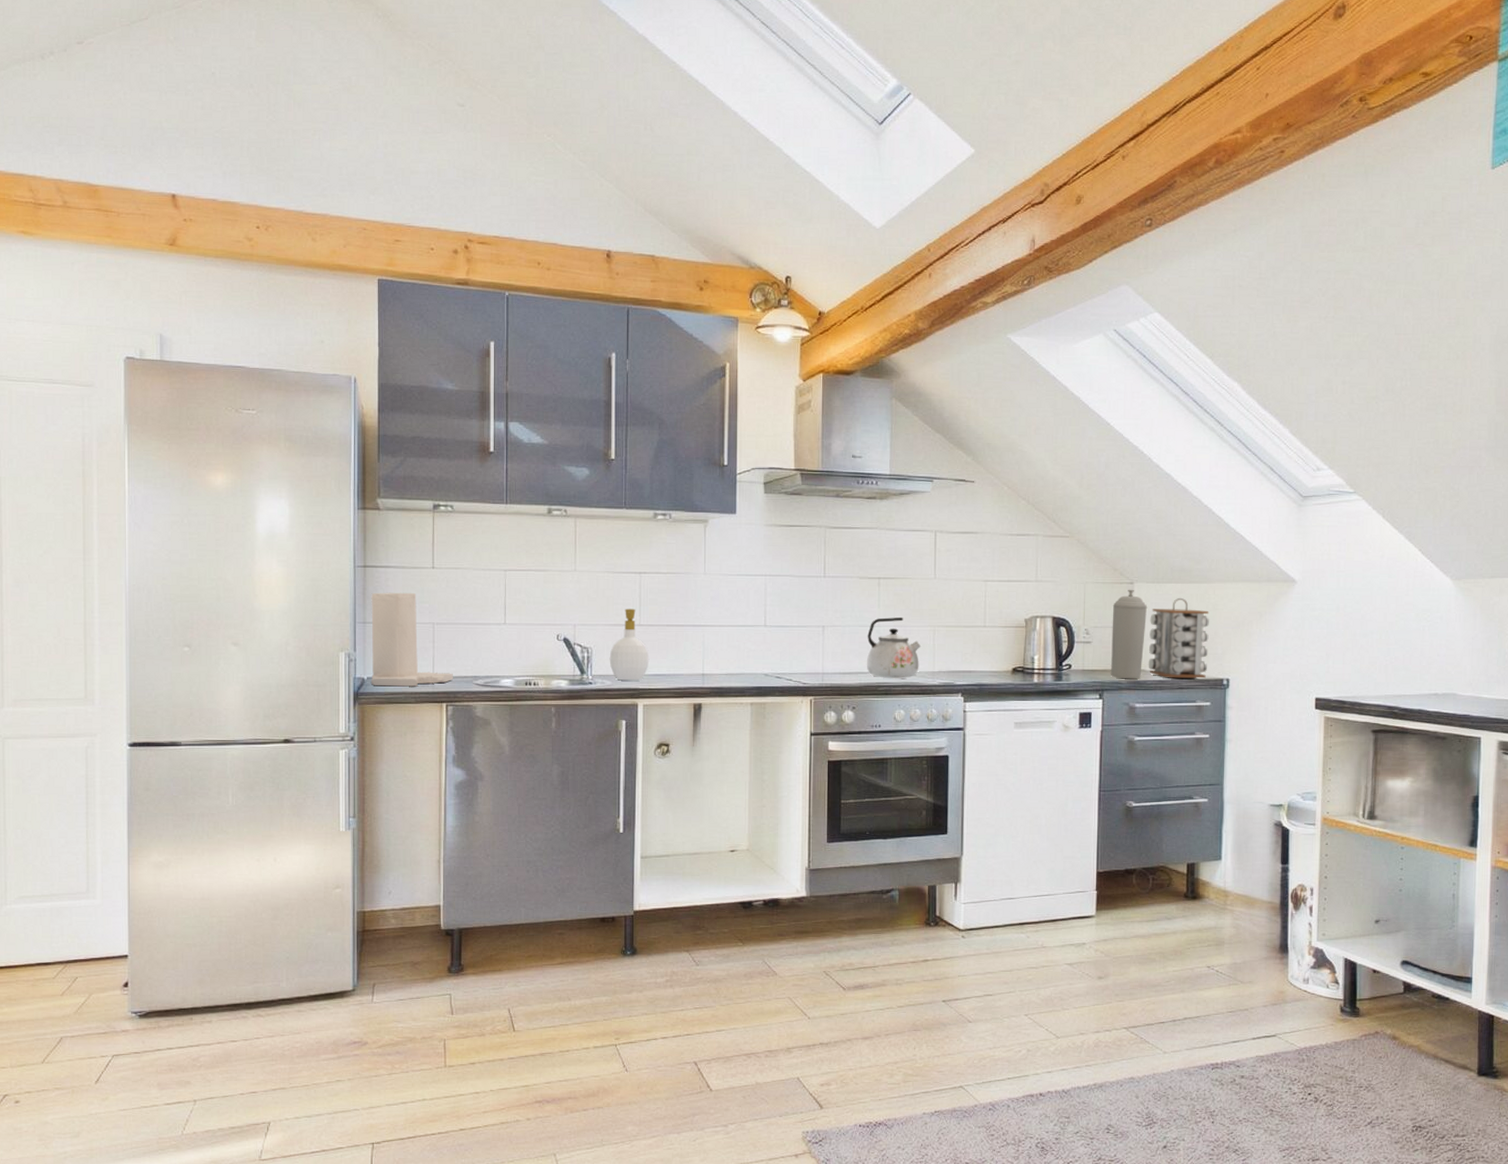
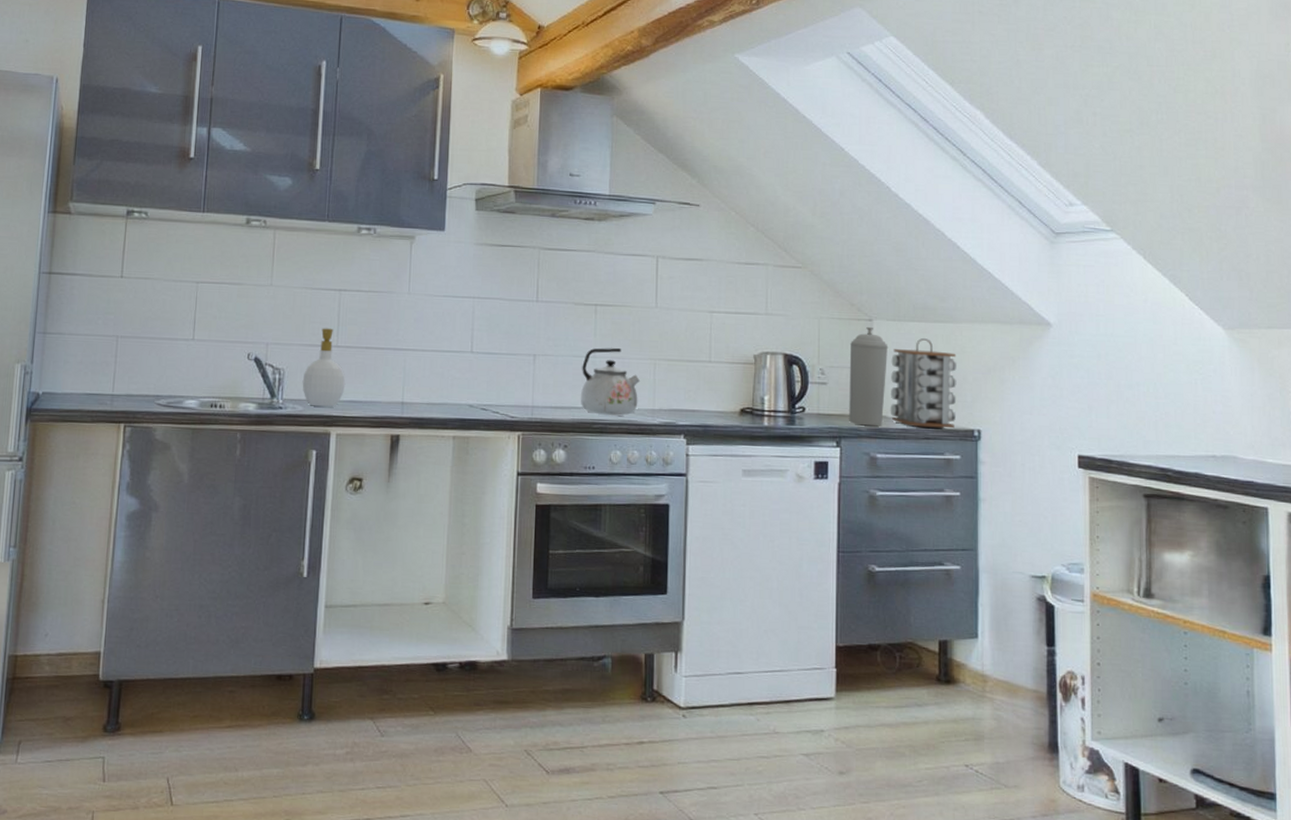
paper towel: present [371,592,454,687] -> none [46,301,135,405]

